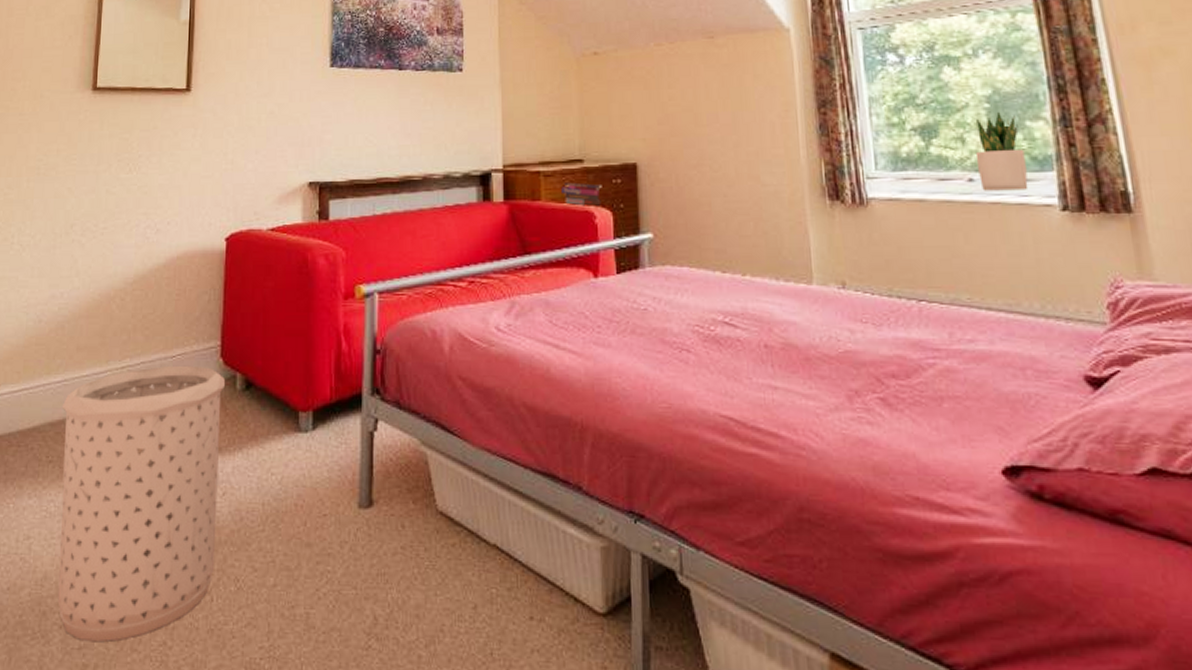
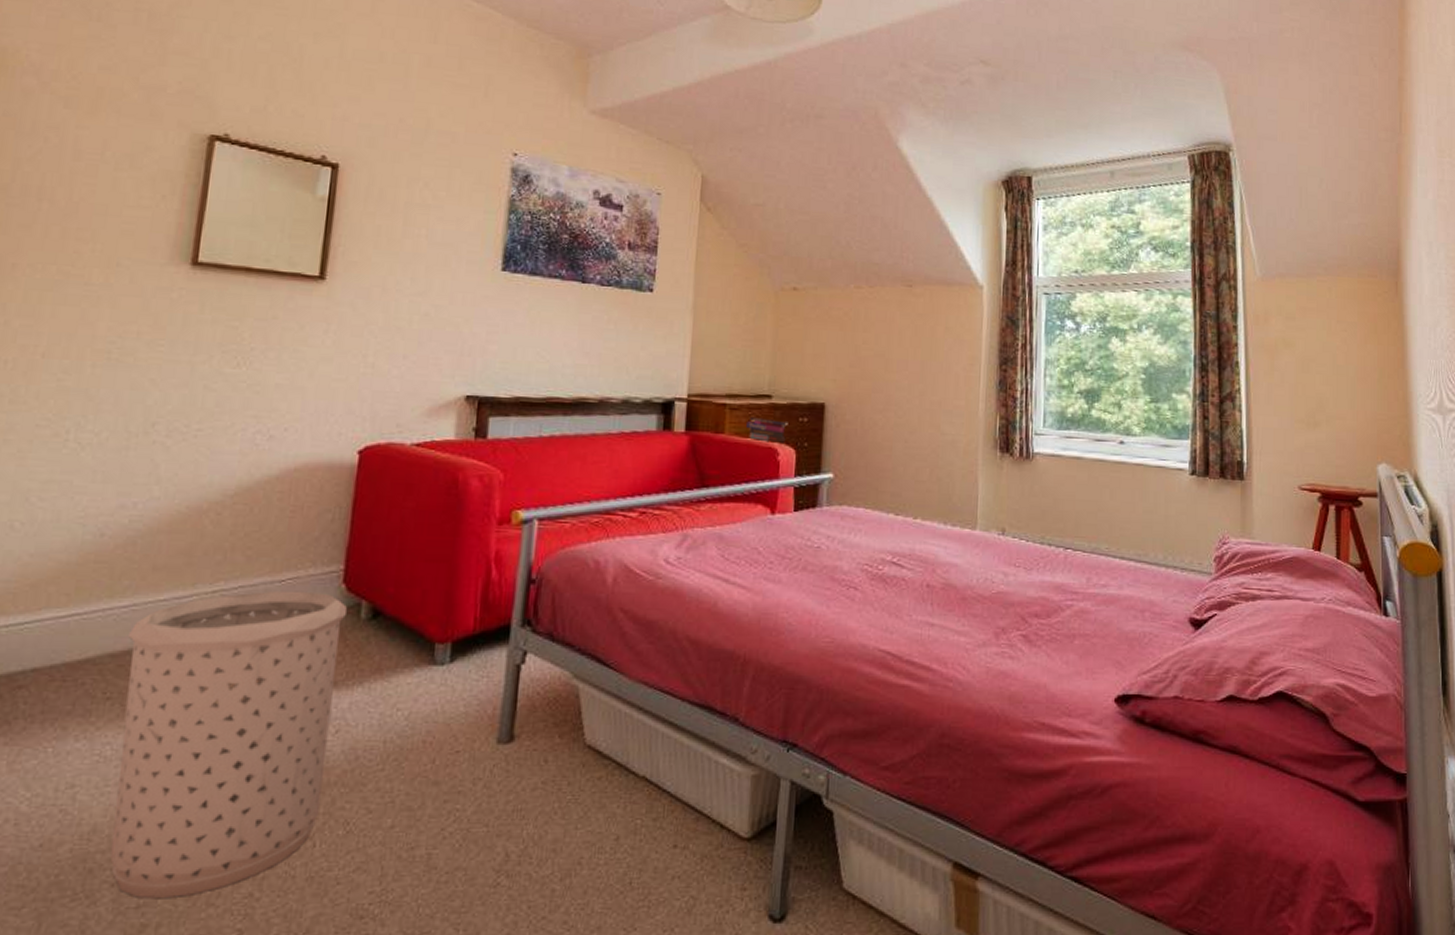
planter: present [975,111,1029,191] -> none [1128,382,1168,455]

